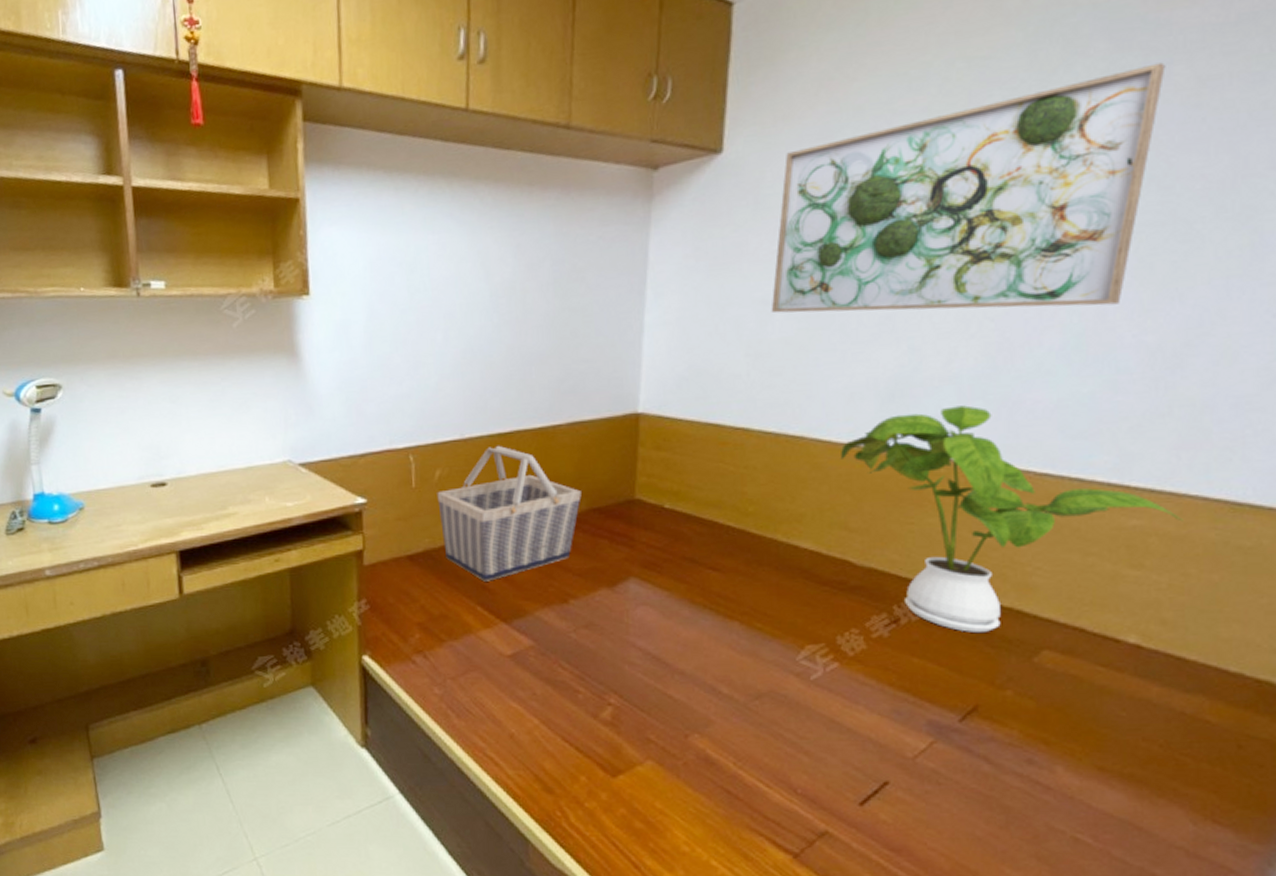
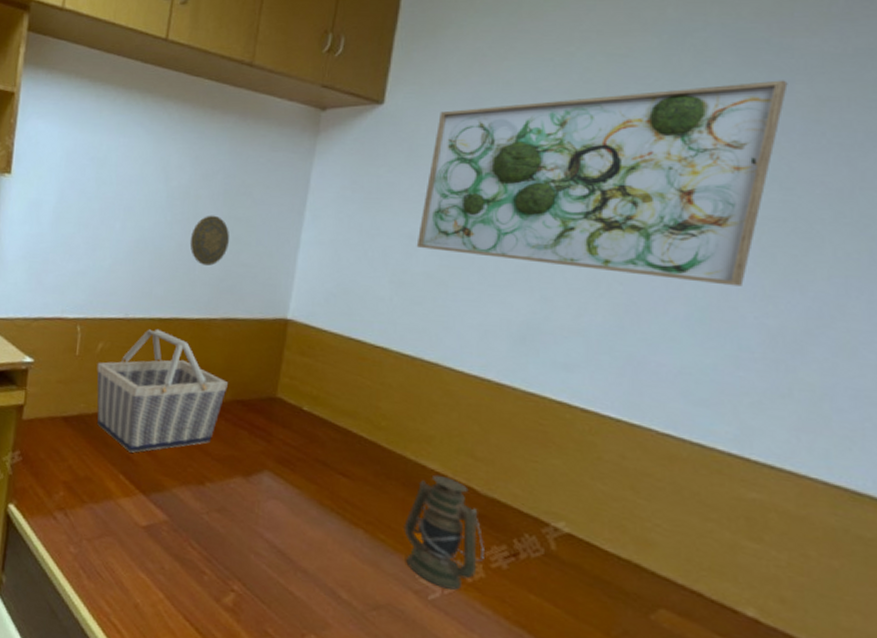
decorative plate: none [522,309,566,367] -> present [189,215,229,266]
lantern: none [780,553,865,668] -> present [404,474,484,590]
house plant: present [840,405,1183,632] -> none [471,357,803,581]

